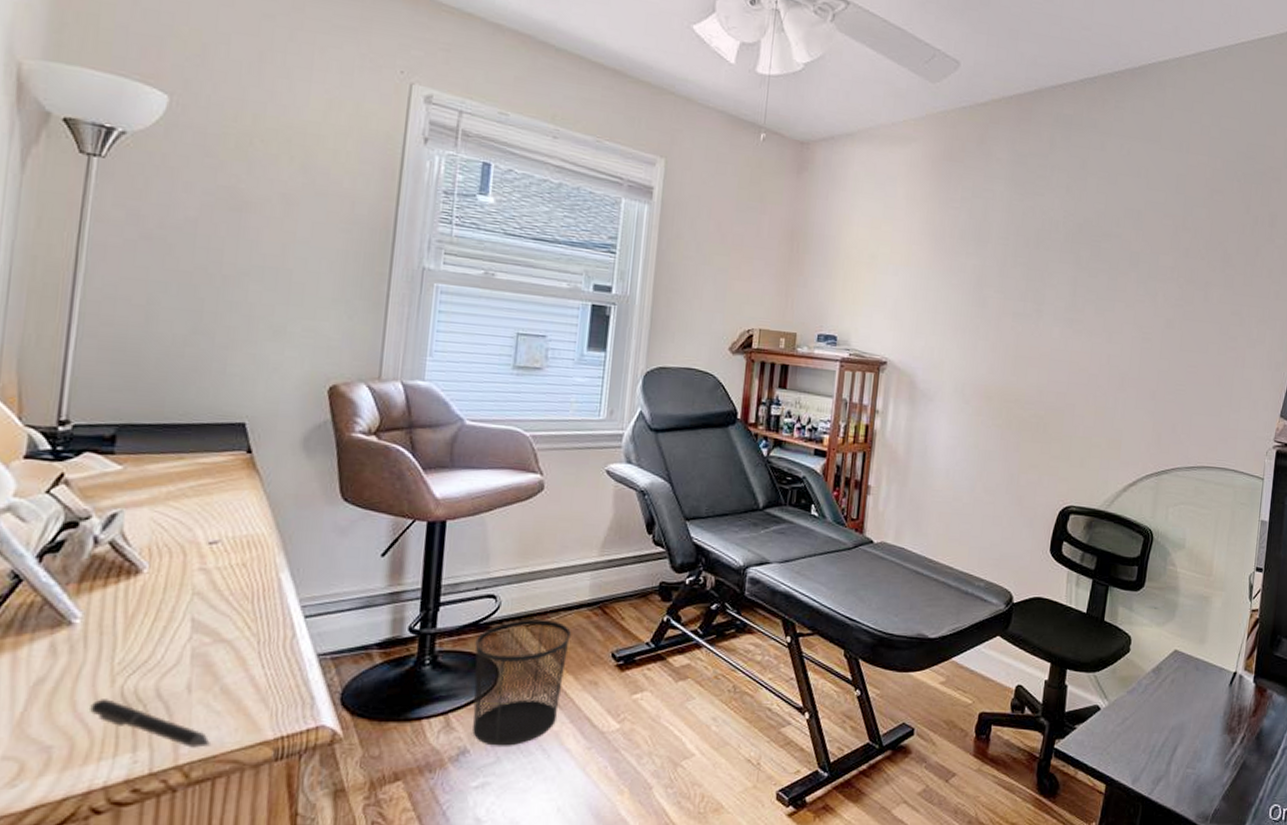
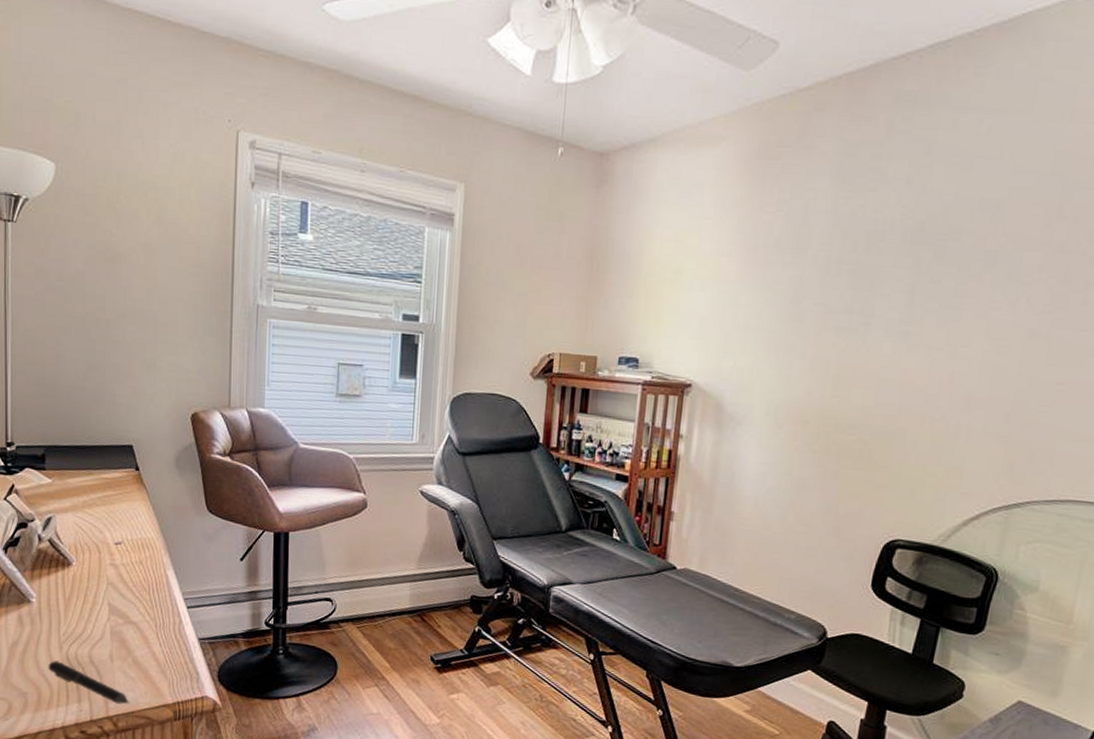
waste bin: present [472,619,571,746] -> none [317,621,395,728]

